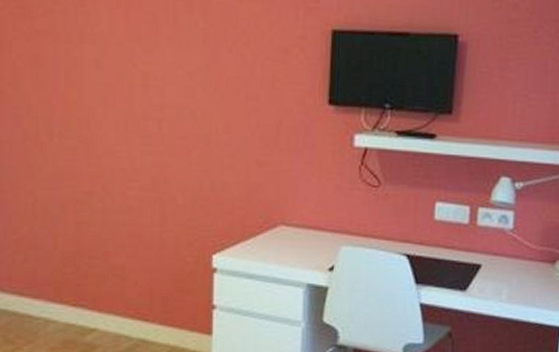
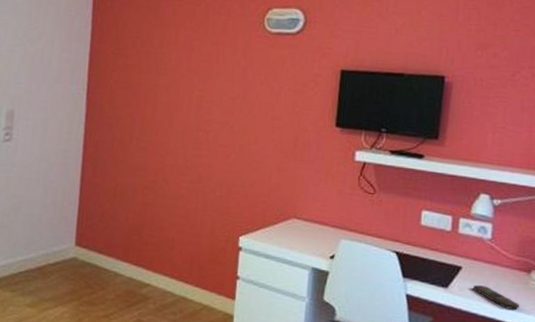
remote control: none [493,283,543,307] -> present [472,284,519,310]

